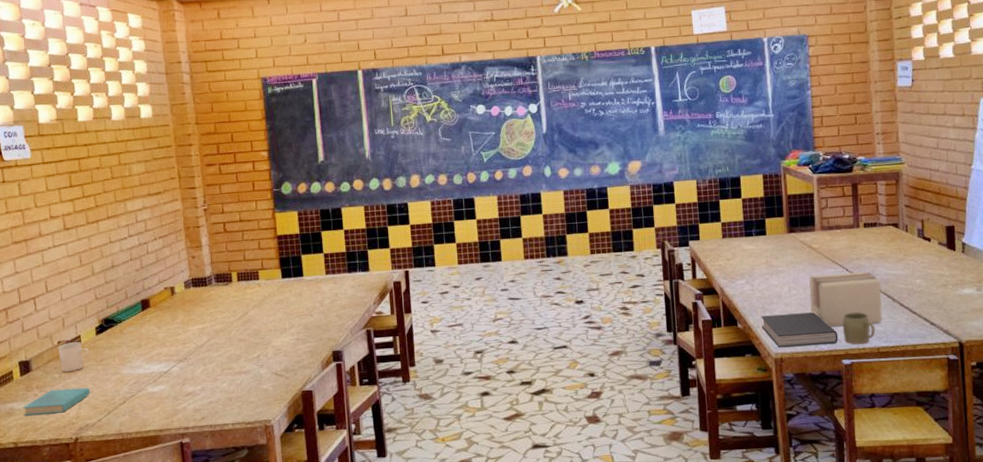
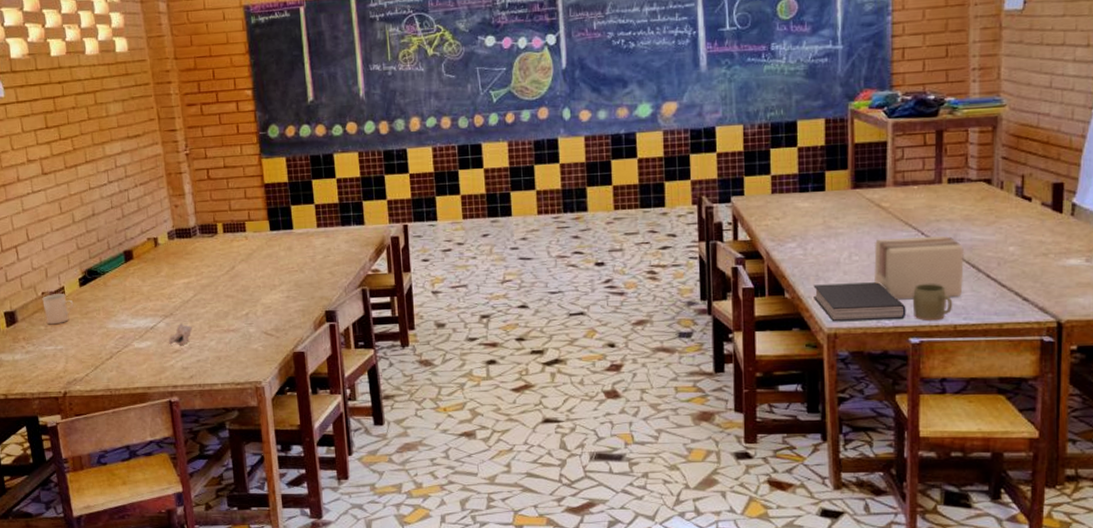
book: present [23,387,90,416] -> none [11,340,76,367]
crumpled paper: none [182,367,205,389] -> present [169,323,192,345]

